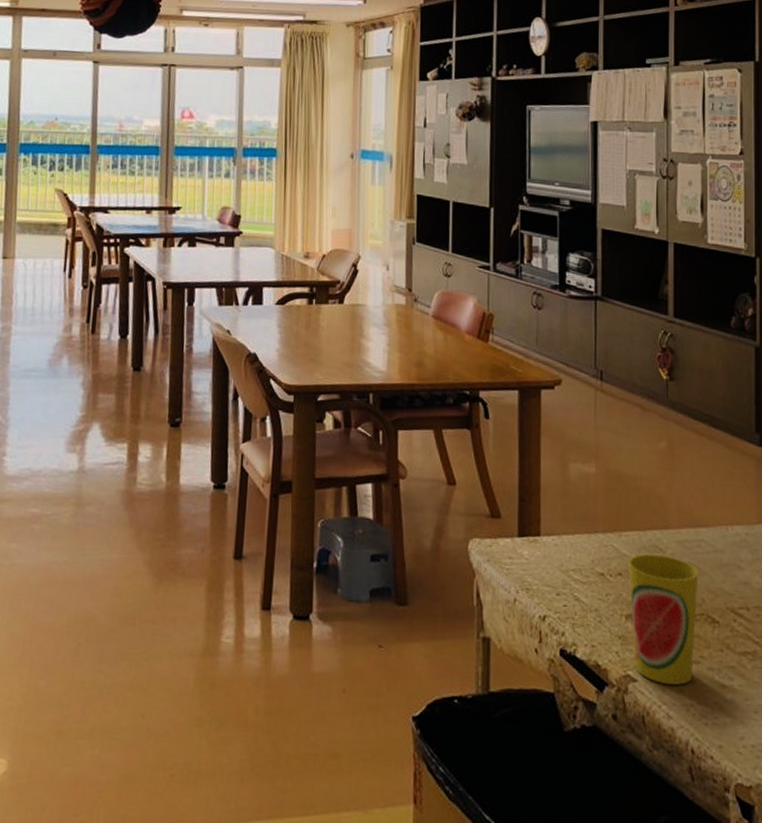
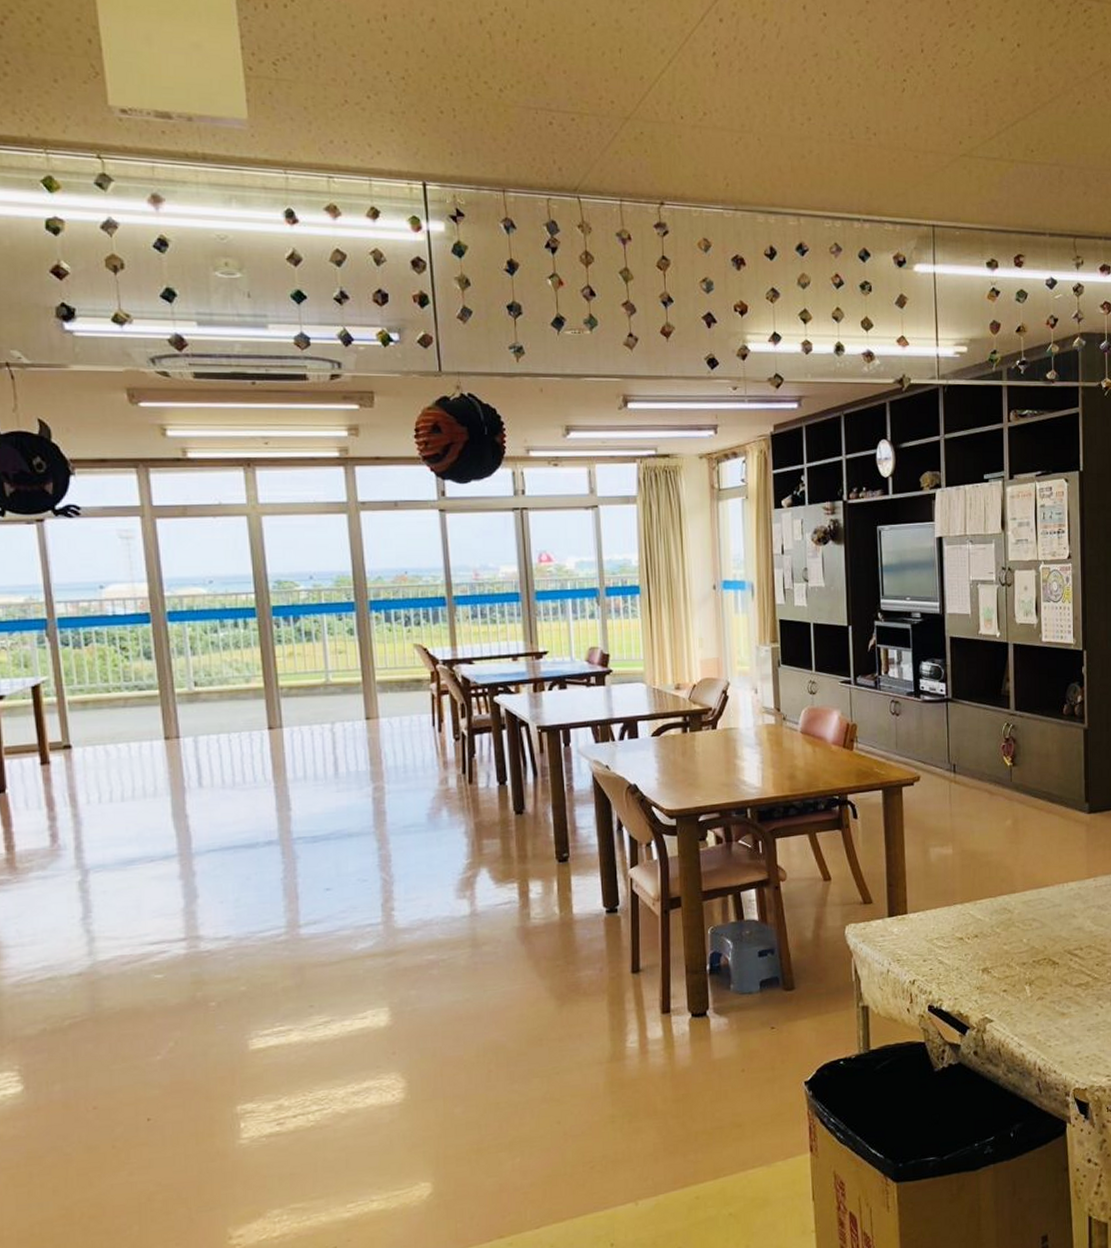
cup: present [628,553,699,685] -> none [983,915,1041,1020]

